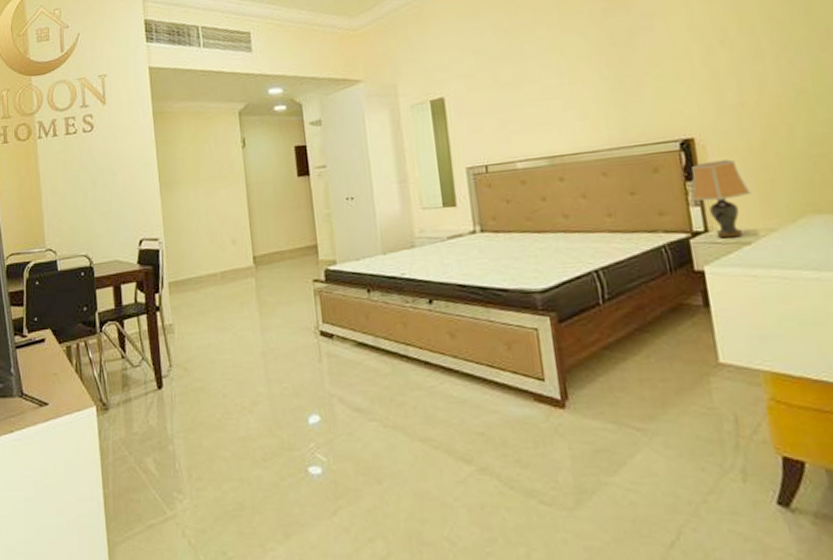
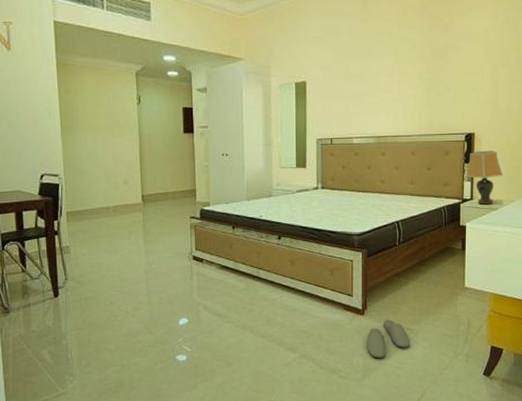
slippers: none [574,414,644,476] -> present [367,319,409,359]

